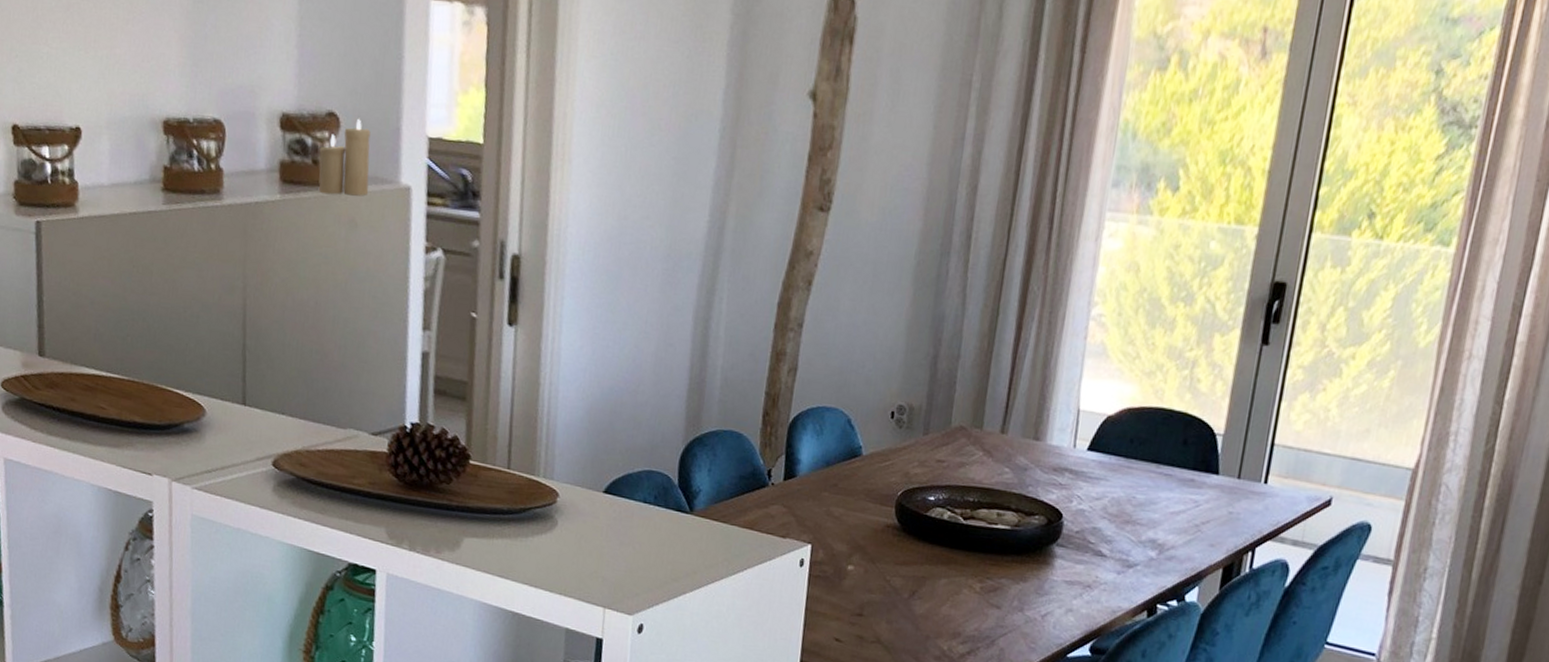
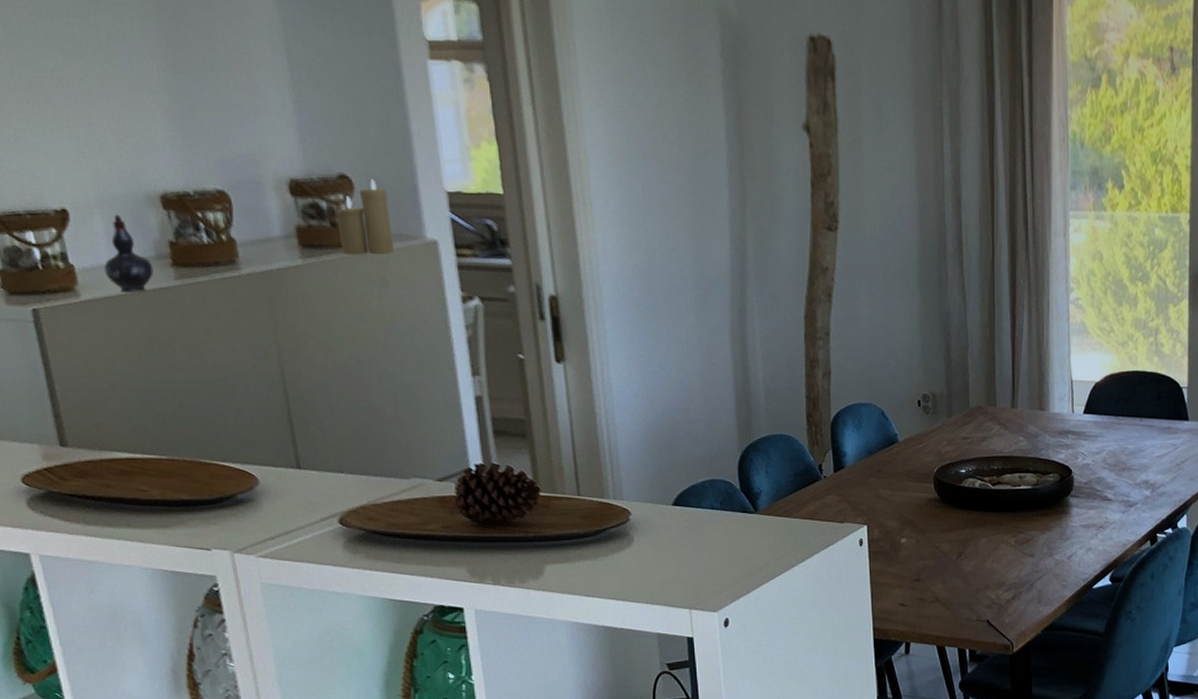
decorative bottle: none [103,136,146,214] -> present [104,214,154,294]

